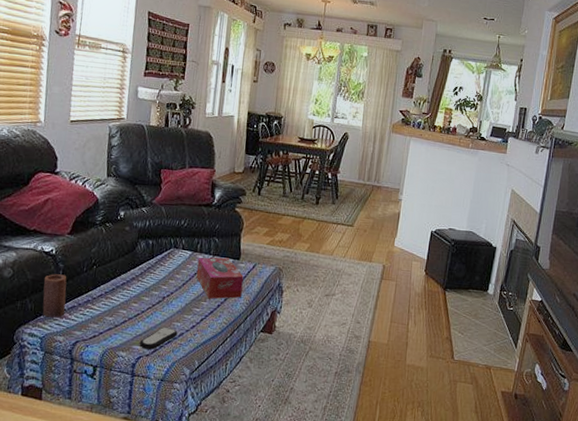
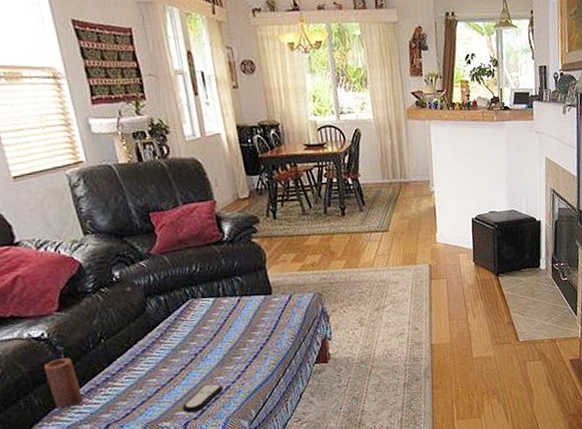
tissue box: present [196,257,244,299] -> none [223,295,285,344]

